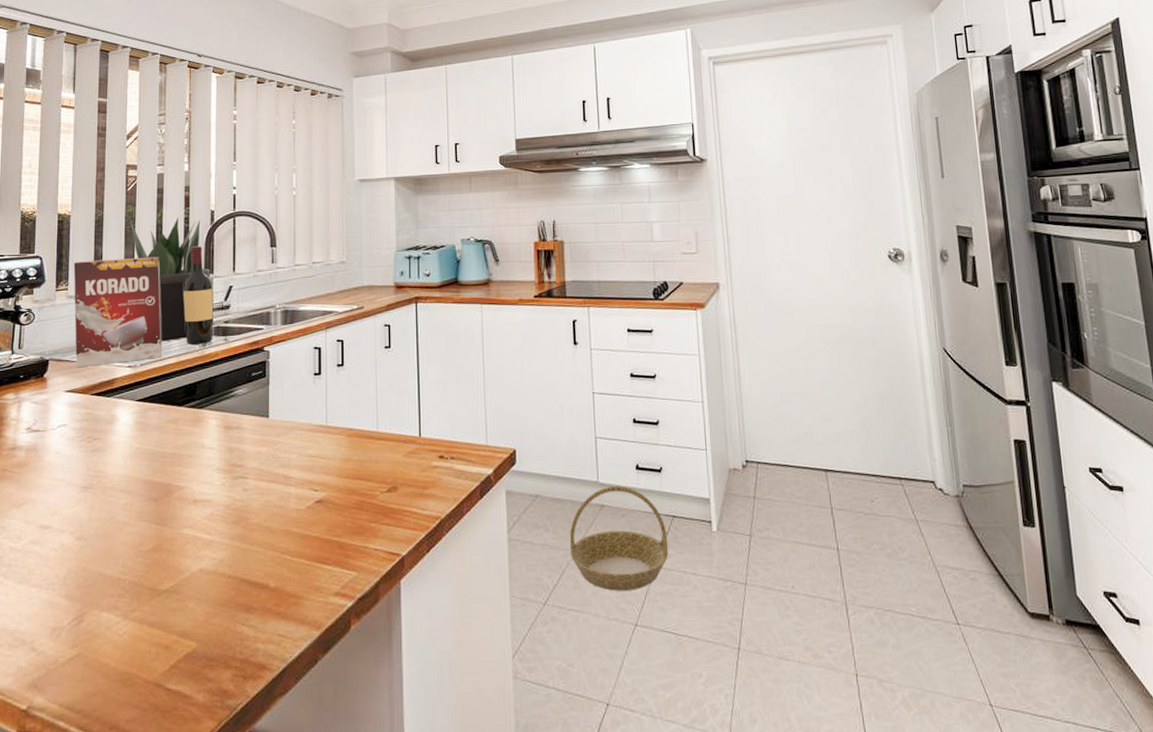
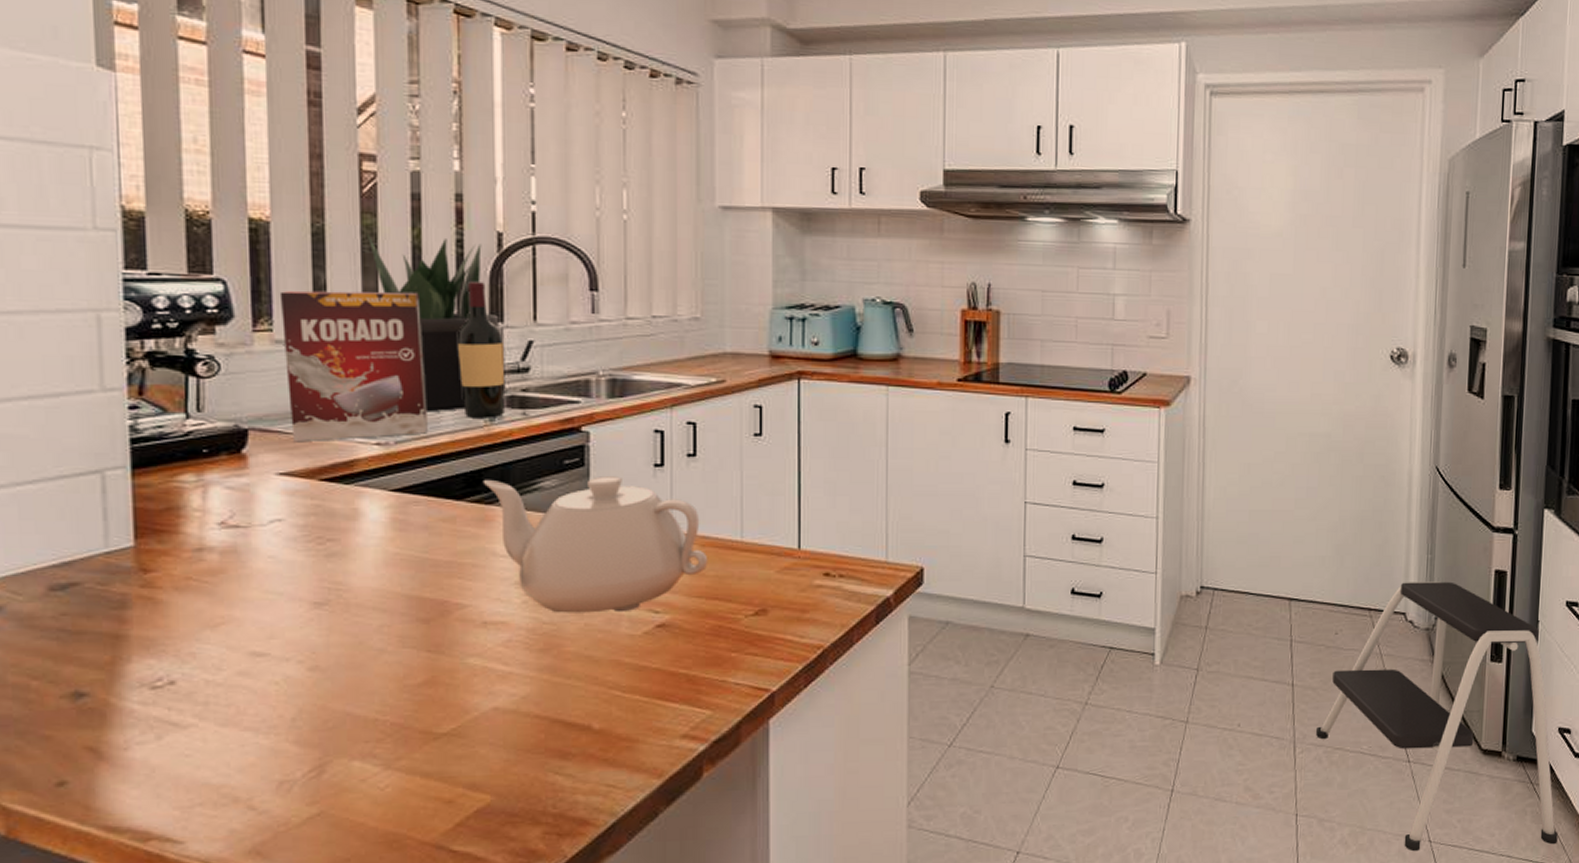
teapot: none [197,384,353,492] -> present [482,476,708,613]
basket: present [569,485,669,591] -> none [984,612,1102,731]
step stool: none [865,451,1124,715] -> present [1316,581,1558,852]

